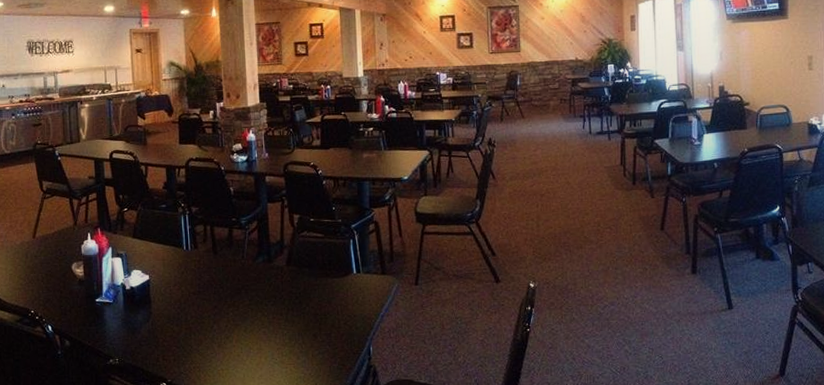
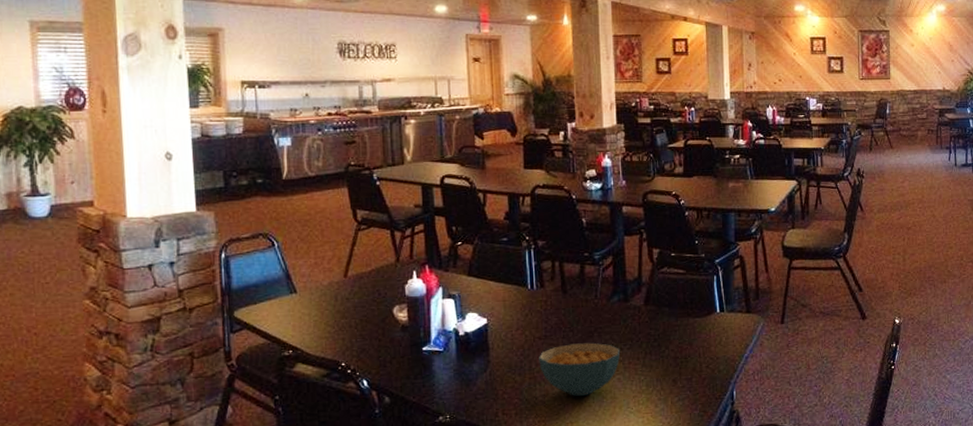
cereal bowl: none [193,298,265,346] -> present [539,342,621,396]

